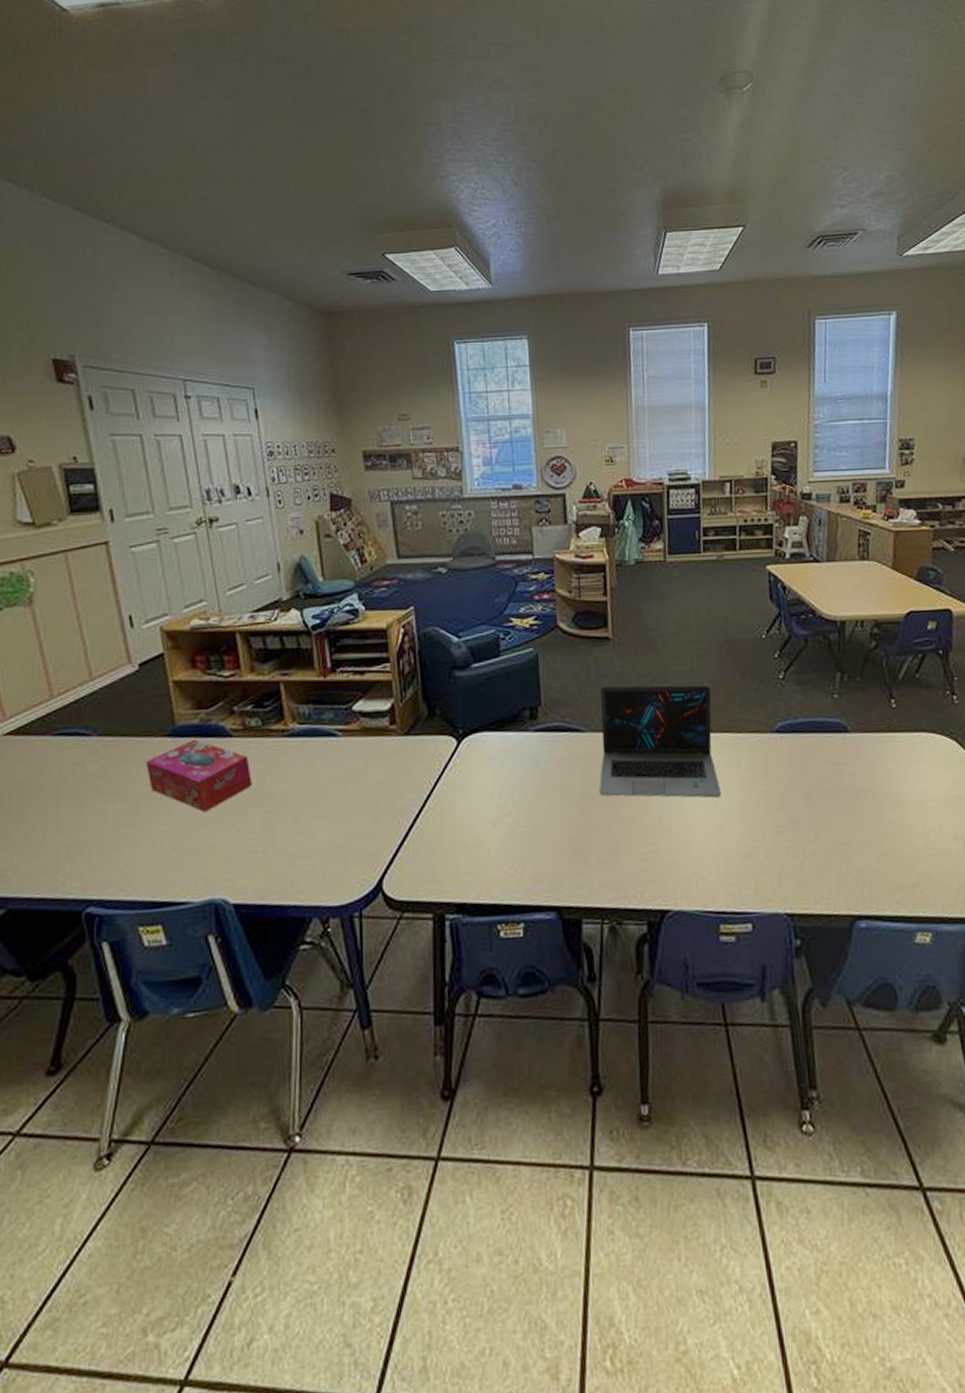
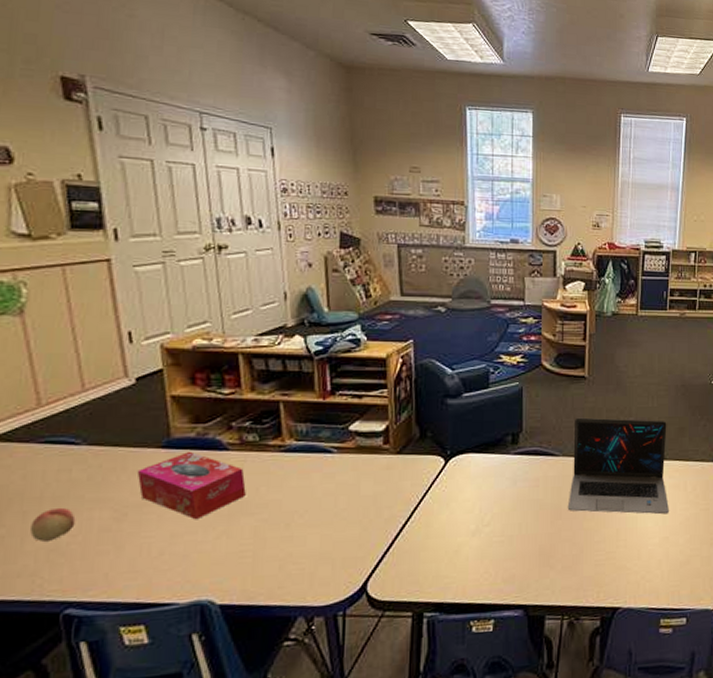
fruit: none [51,801,91,837] -> present [30,507,76,542]

